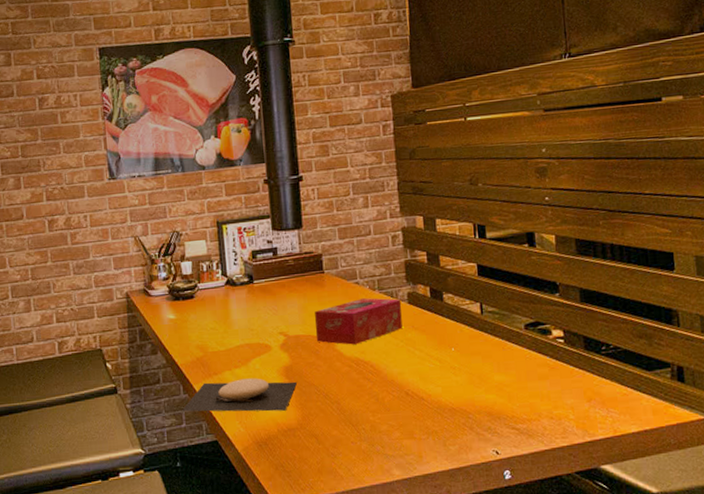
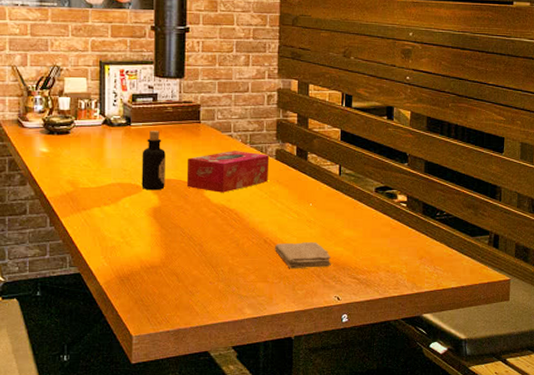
plate: present [182,378,297,412] -> none [47,216,163,249]
bottle: none [267,286,294,349] -> present [141,131,166,191]
washcloth: none [417,391,484,423] -> present [274,242,331,269]

